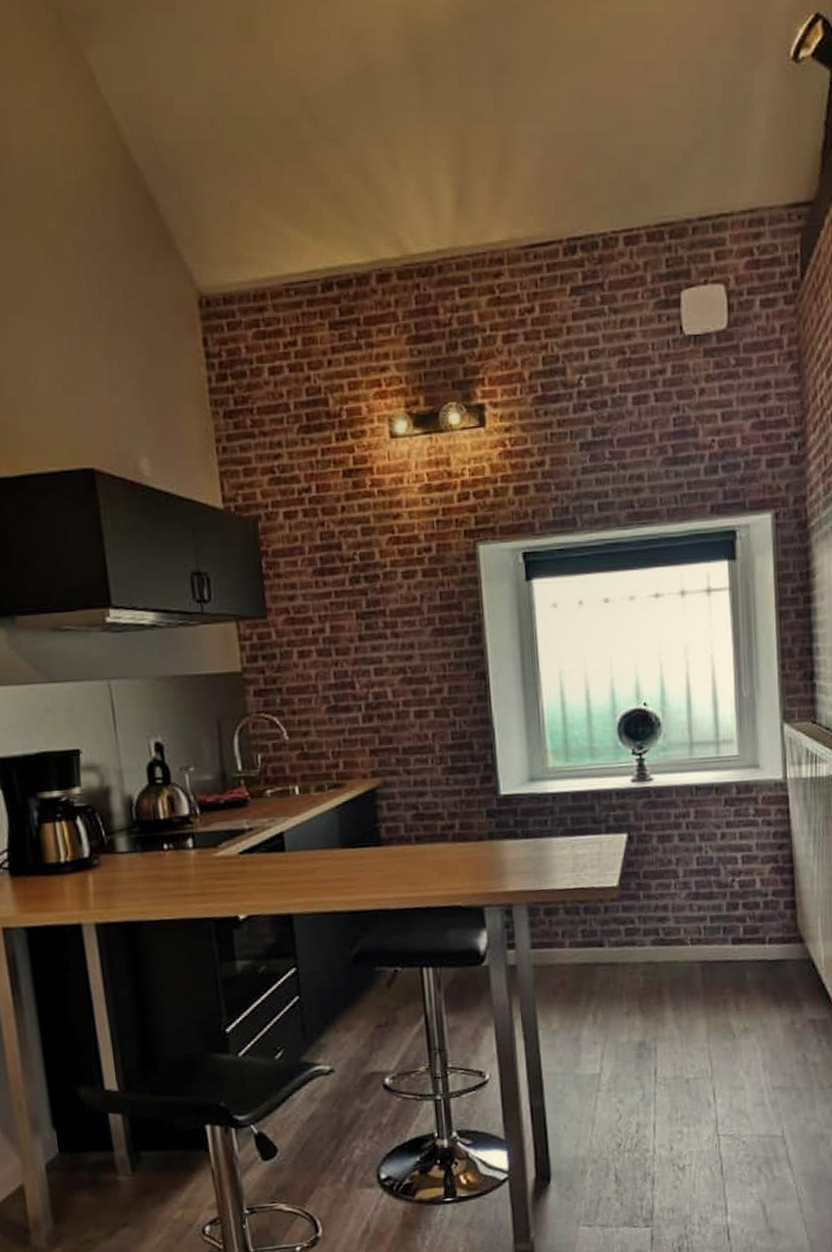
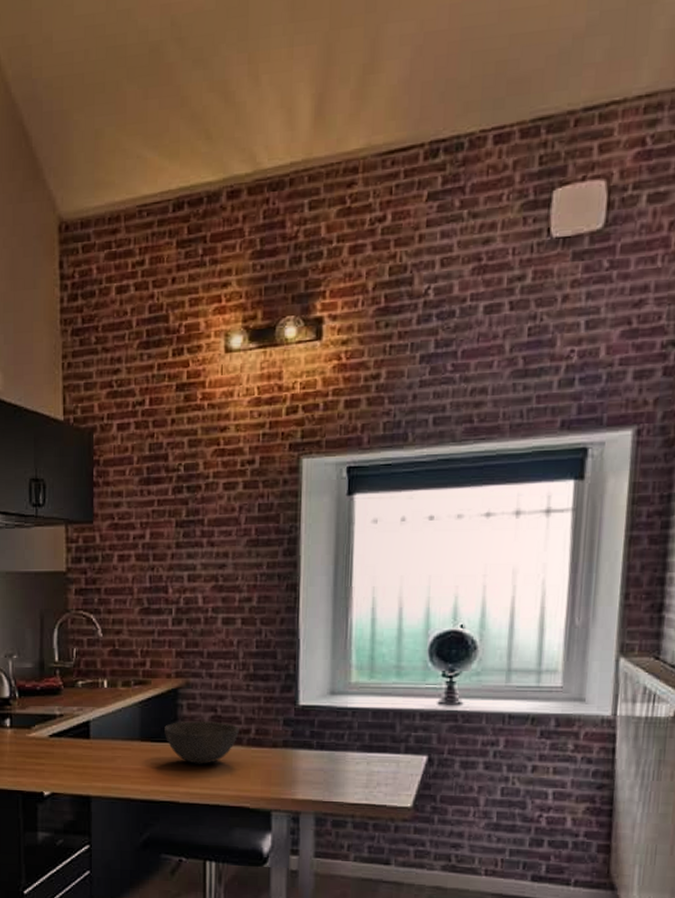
bowl: none [365,819,443,867] -> present [164,720,239,764]

